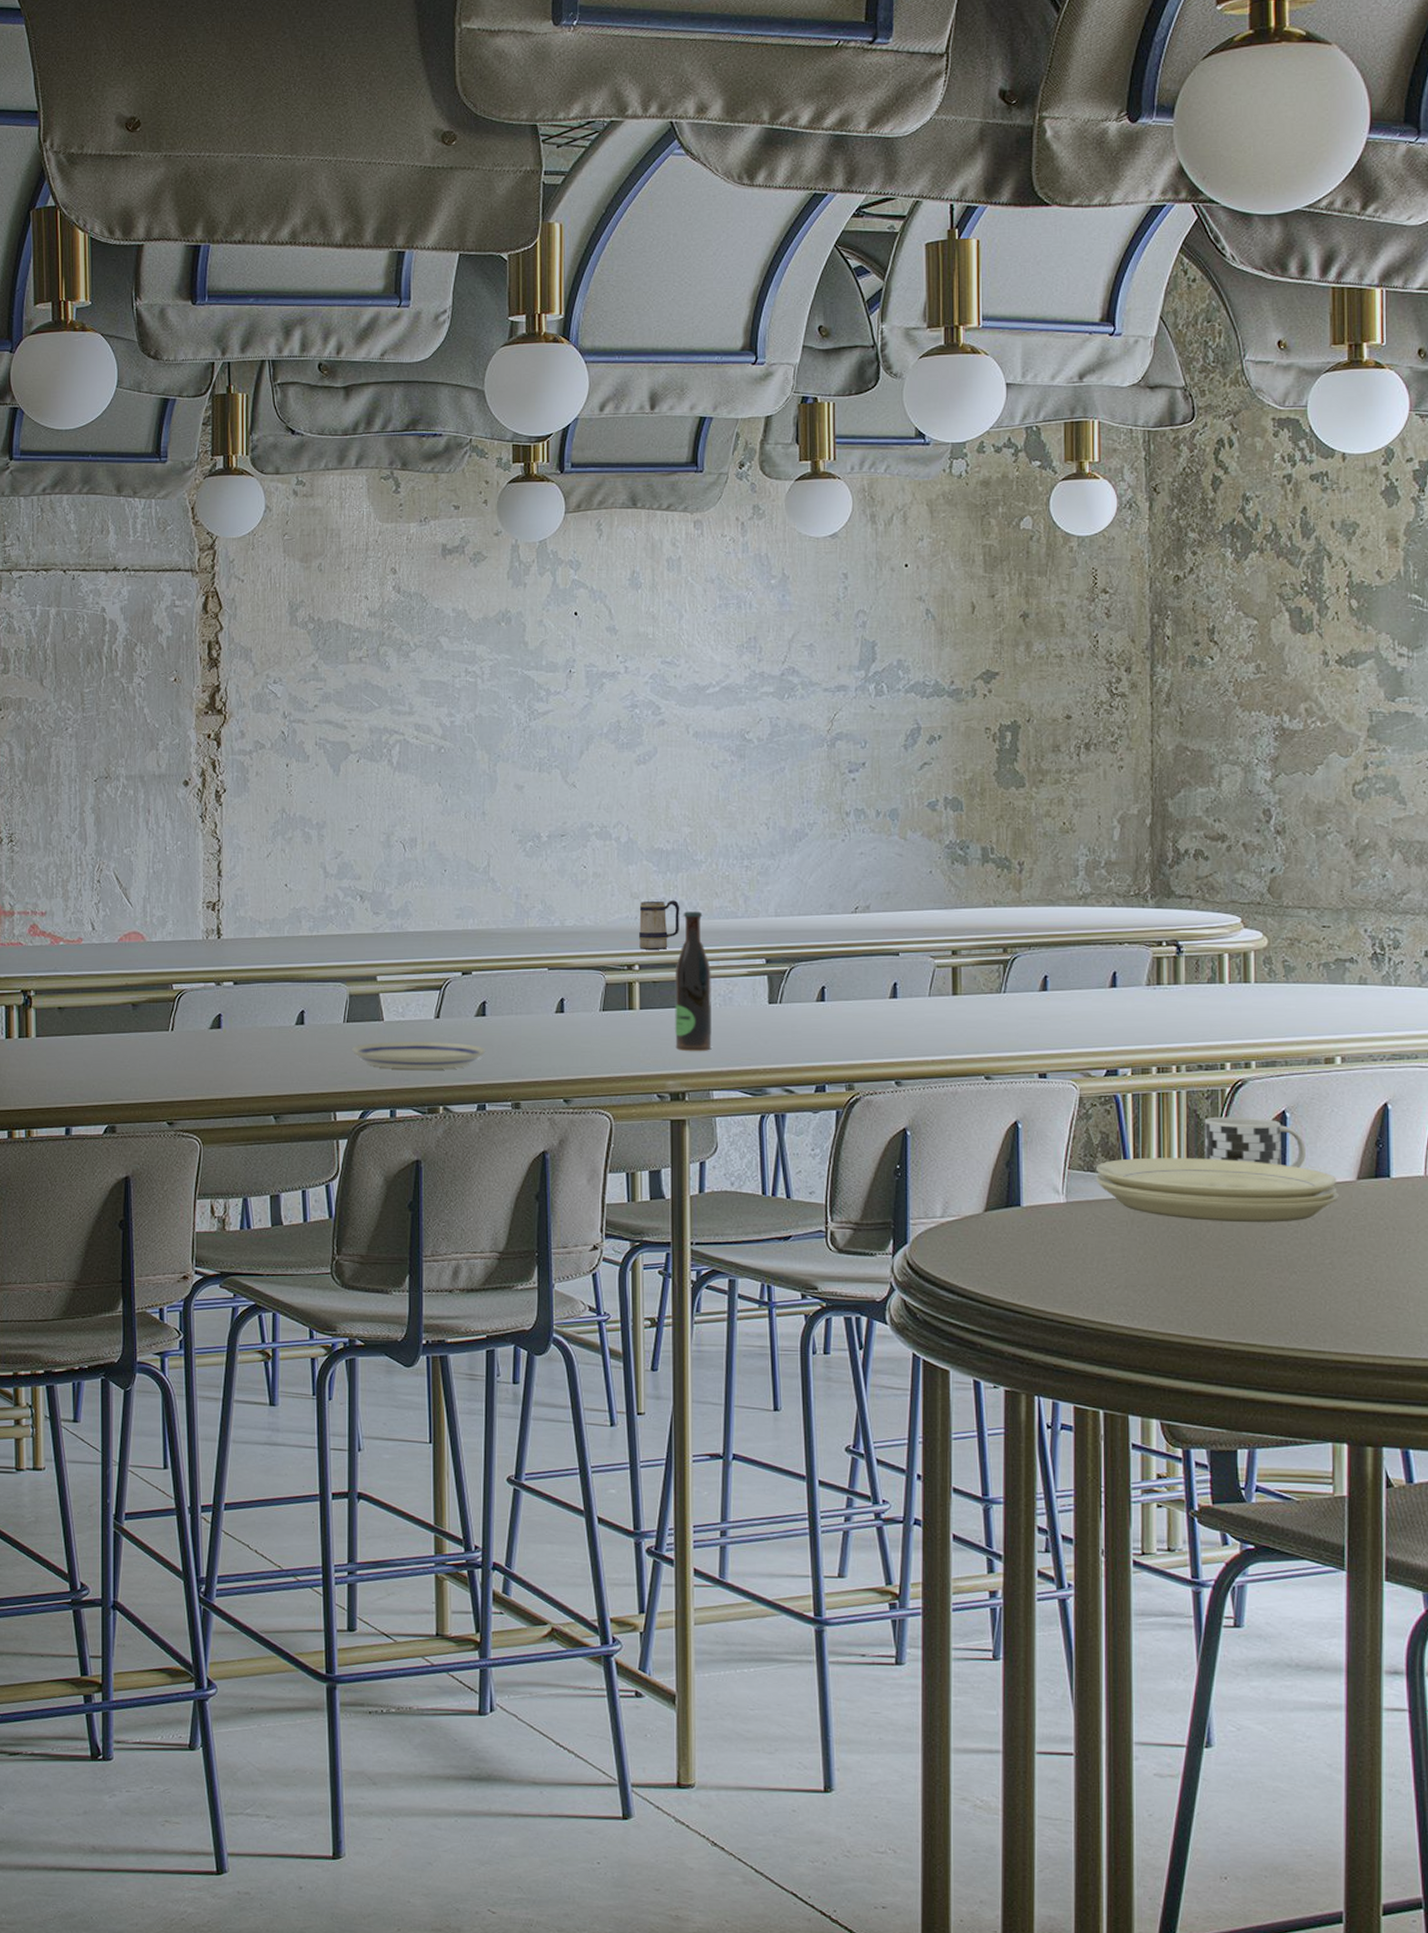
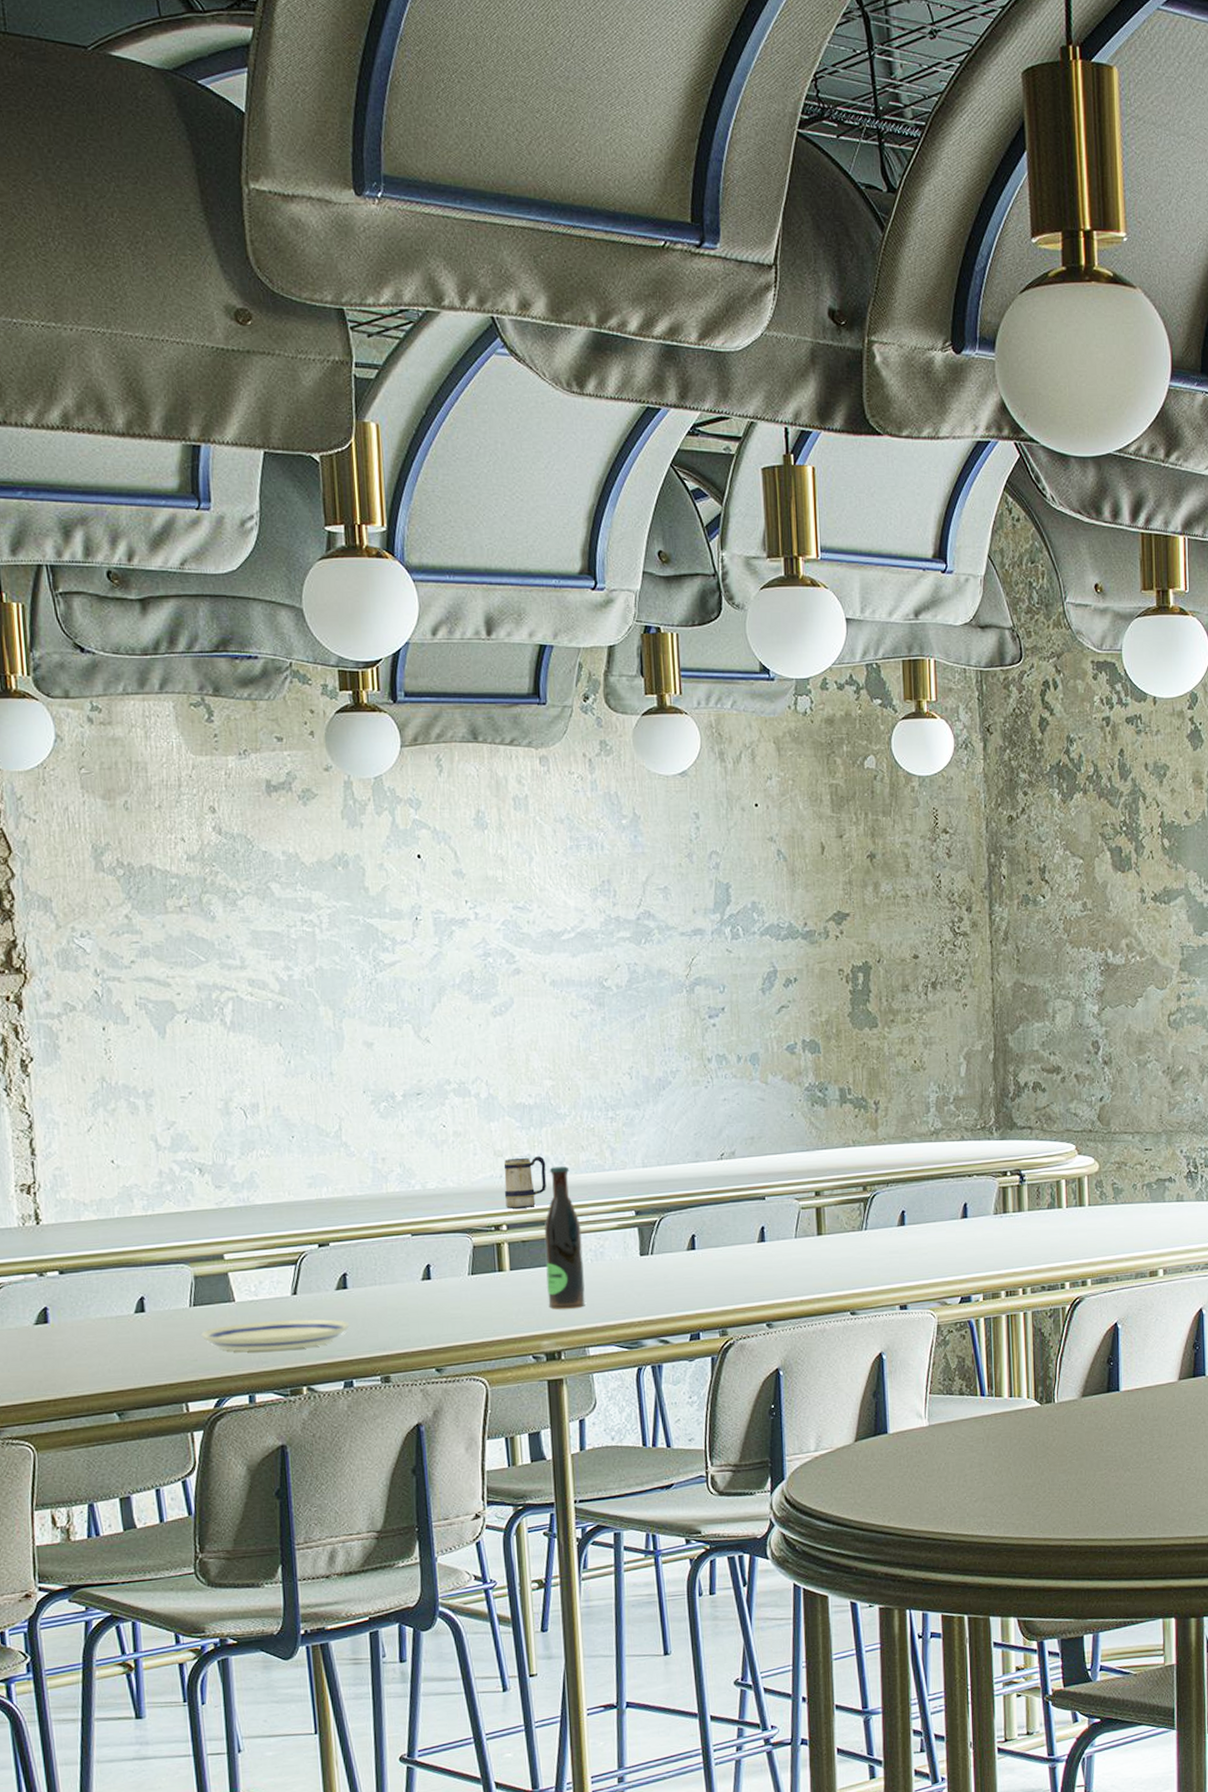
plate: present [1095,1157,1339,1223] -> none [954,1371,1164,1431]
cup: present [1204,1116,1306,1168] -> none [1048,1331,1135,1375]

